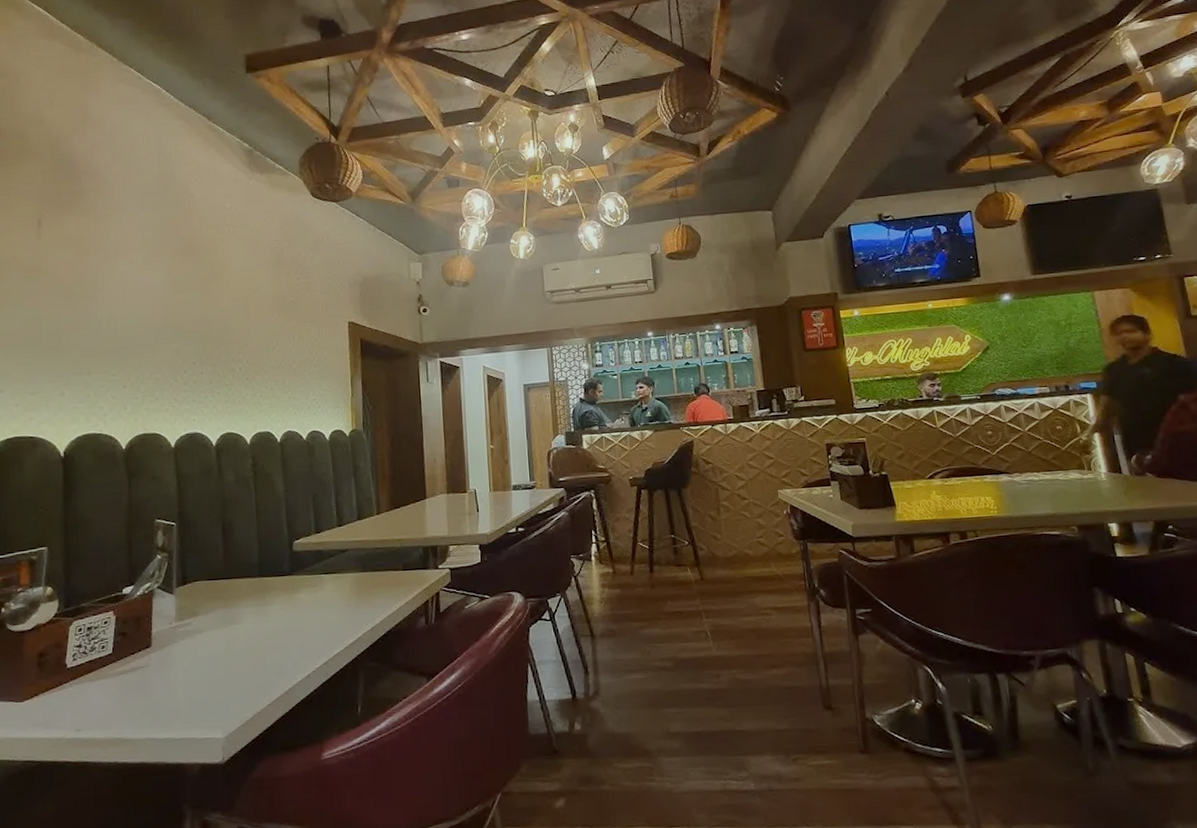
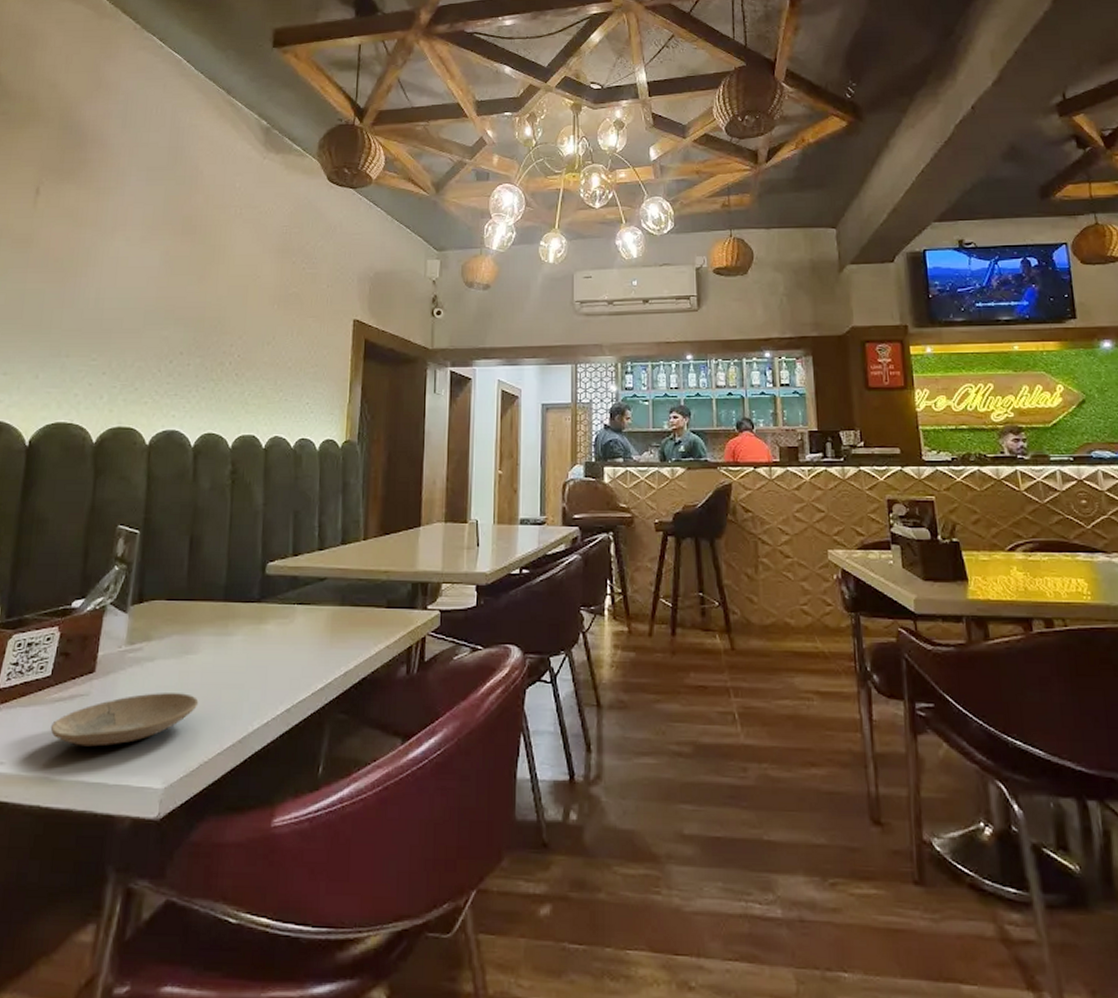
plate: none [118,657,247,710] -> present [50,693,199,747]

